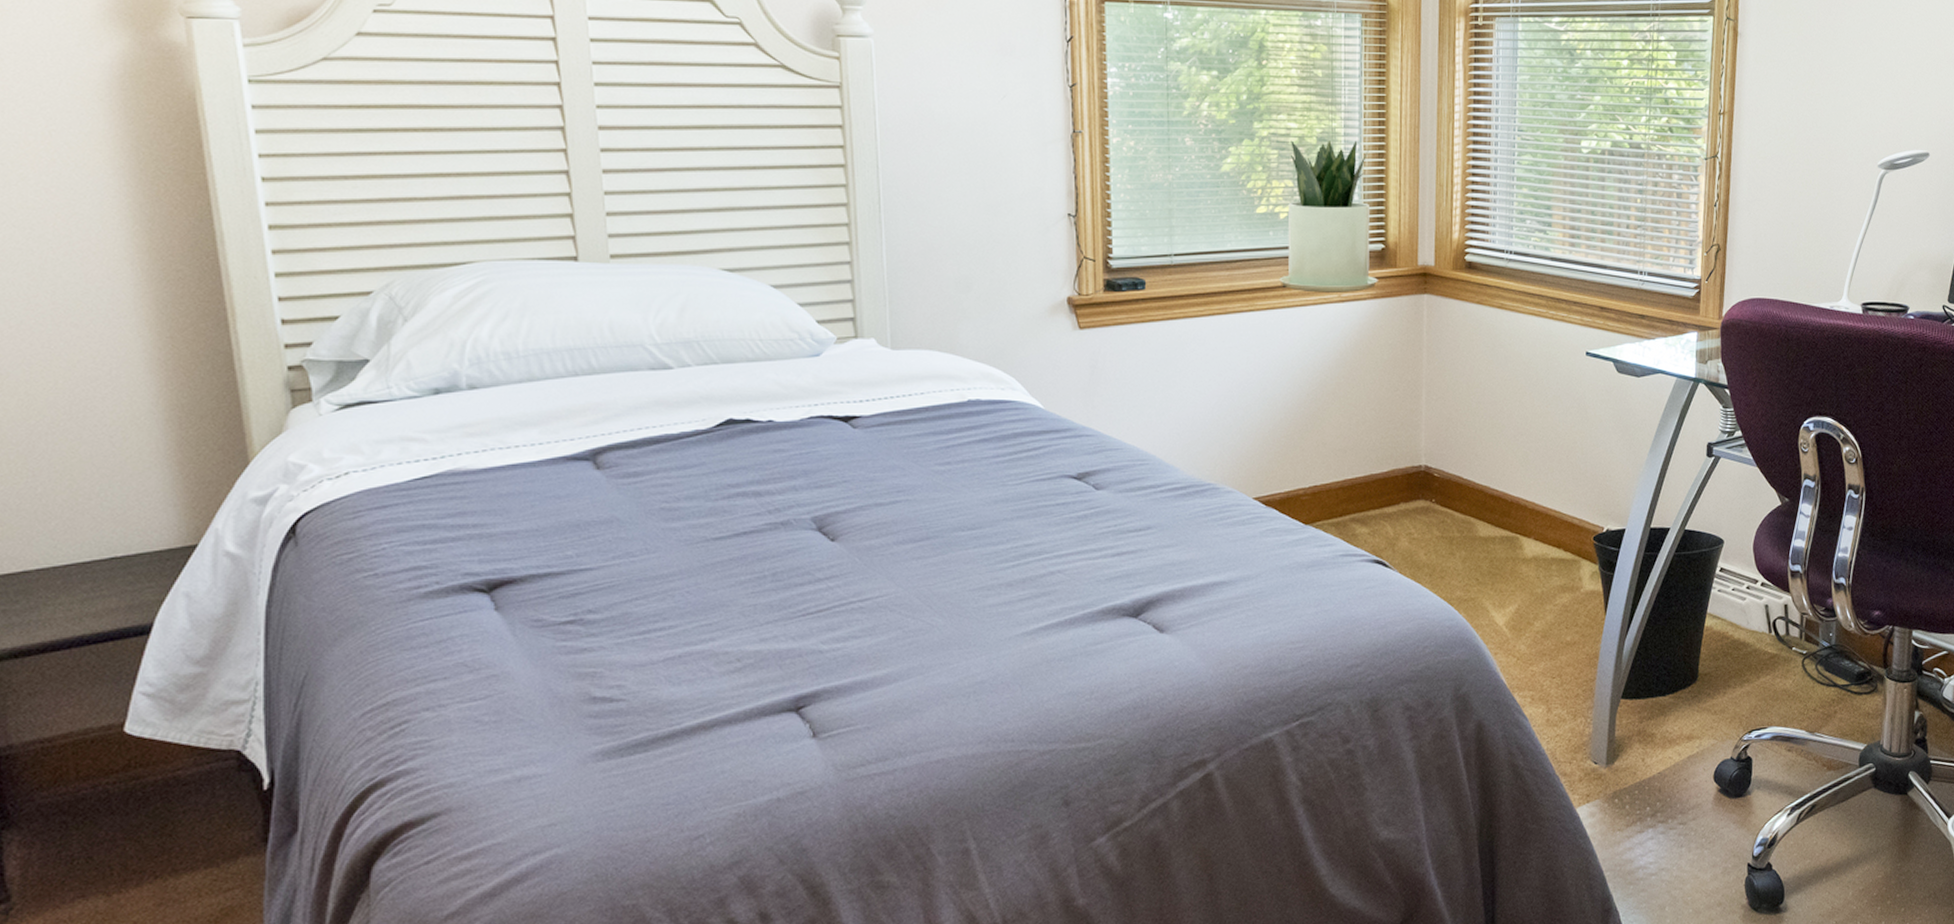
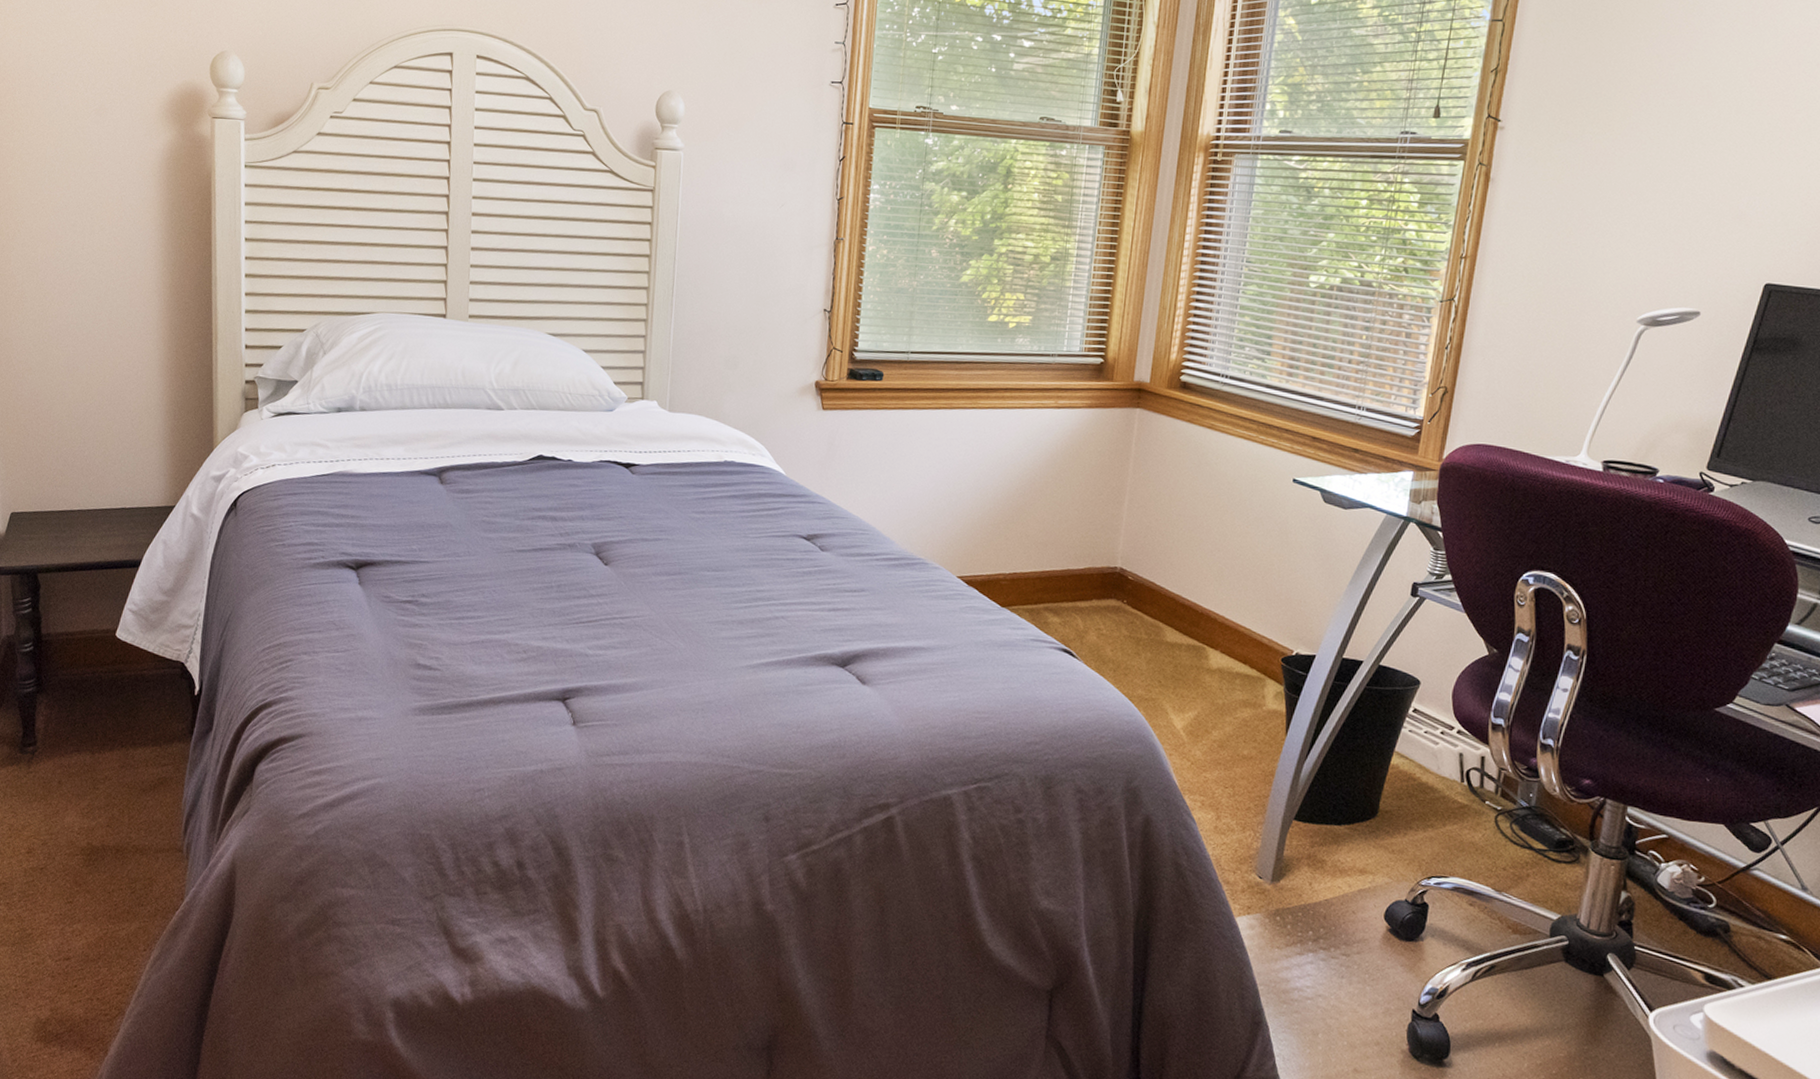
planter: present [1279,140,1378,293] -> none [1002,258,1098,400]

